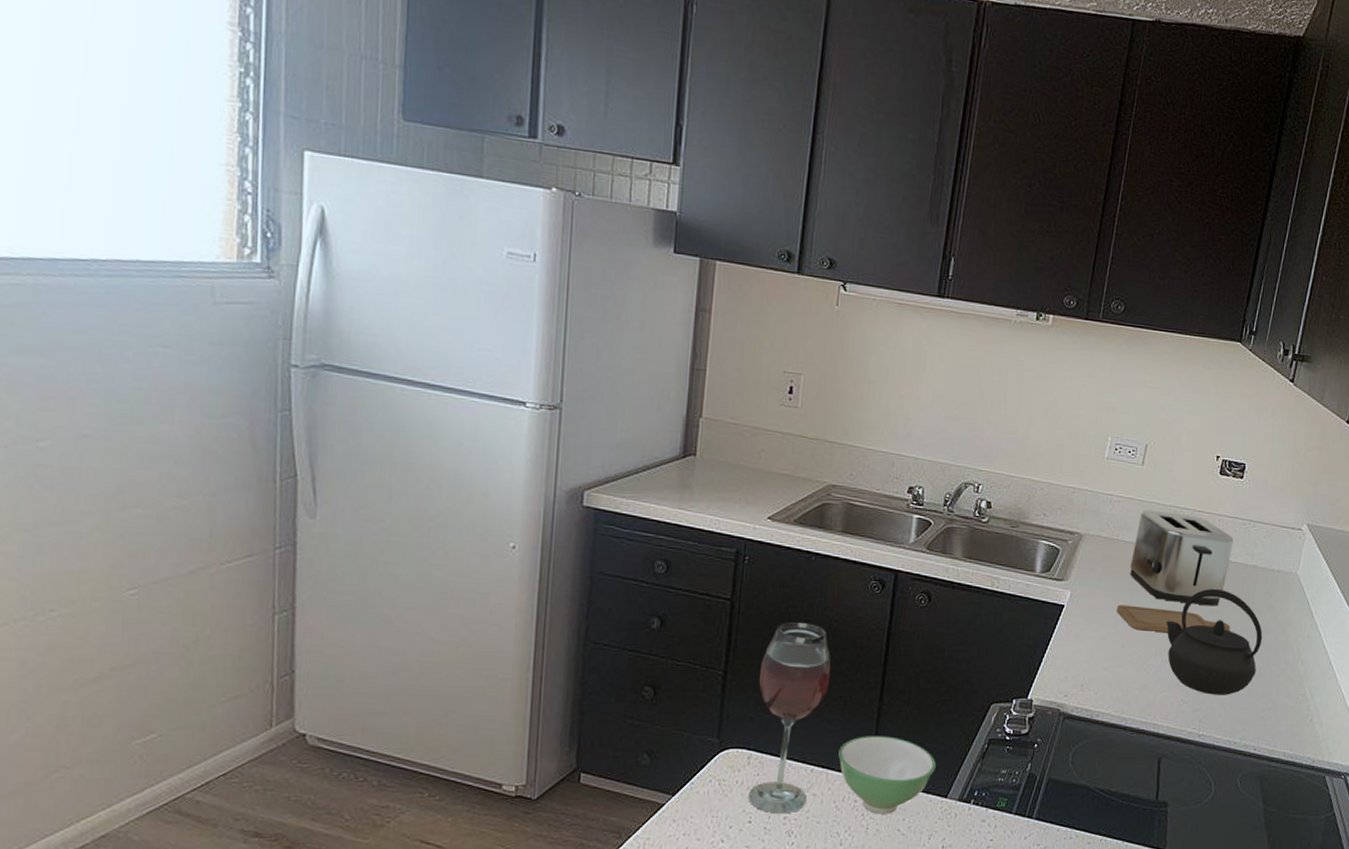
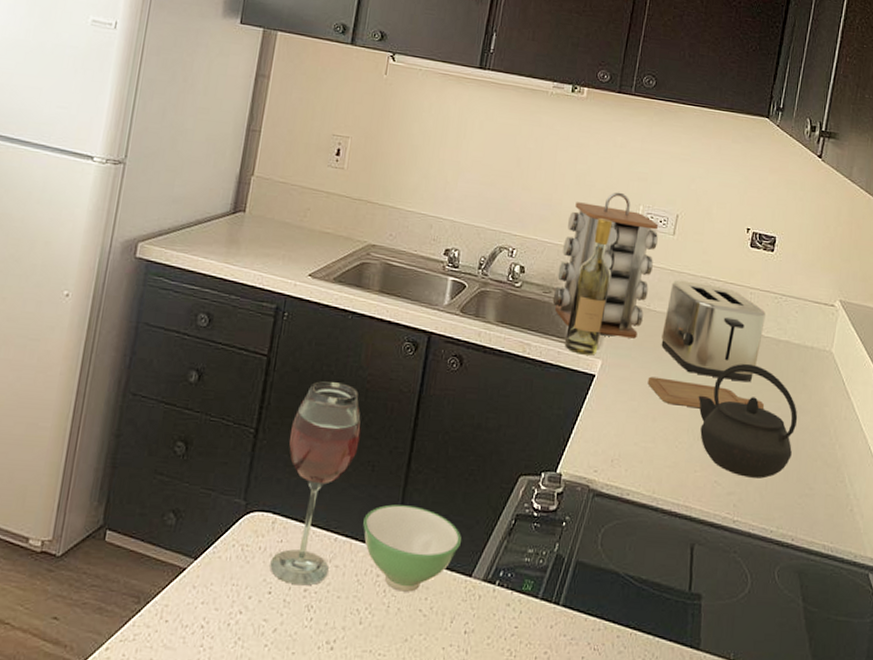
spice rack: none [1020,423,1128,569] -> present [552,192,659,339]
bottle: none [1032,450,1081,587] -> present [564,218,613,355]

